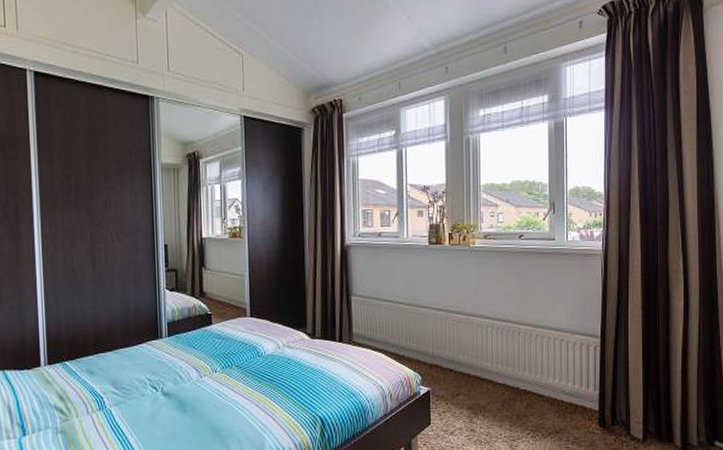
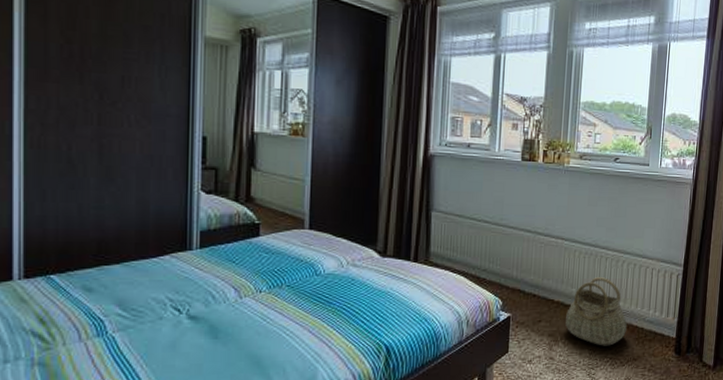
basket: none [483,351,546,419] -> present [566,277,627,346]

